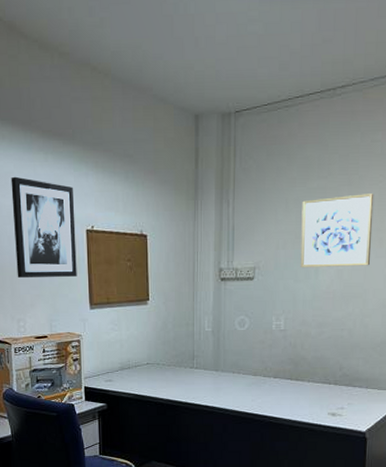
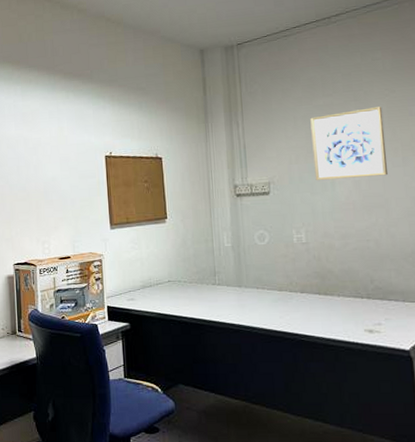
wall art: present [10,176,77,278] -> none [36,113,98,202]

